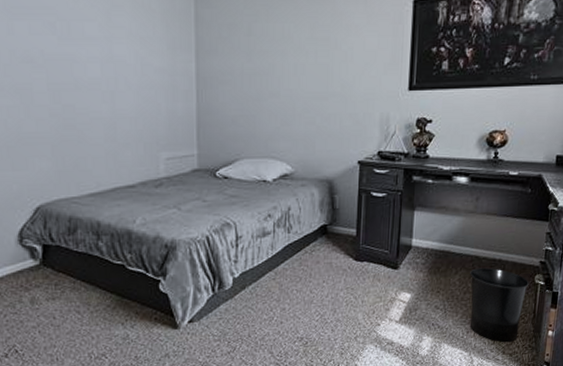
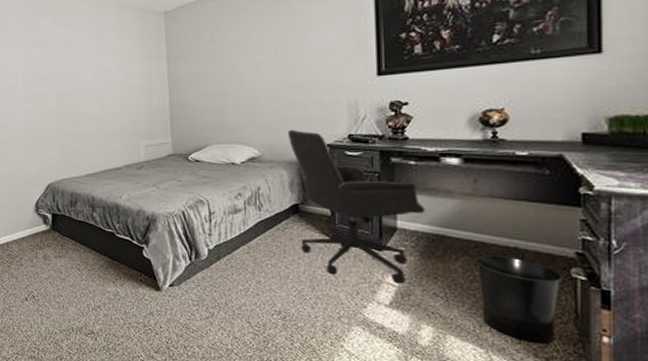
office chair: none [321,144,436,300] -> present [287,129,425,284]

